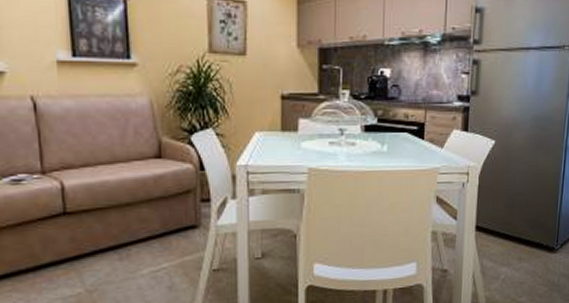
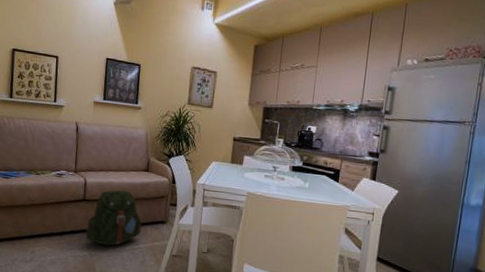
backpack: none [73,190,162,275] -> present [85,190,142,246]

